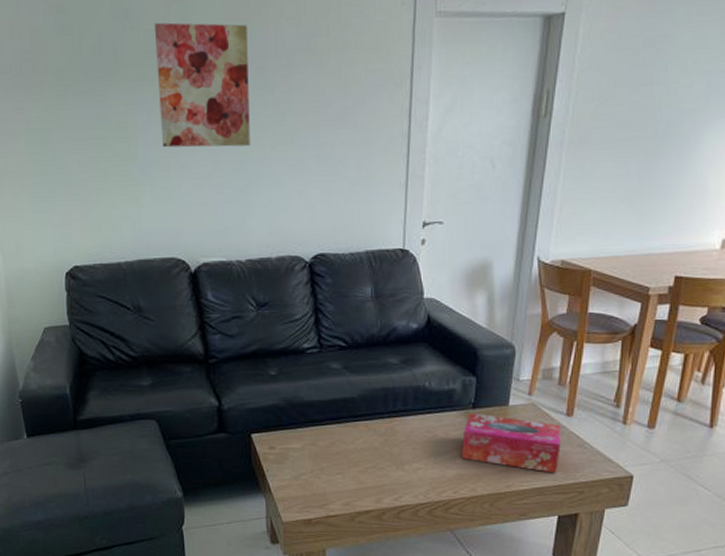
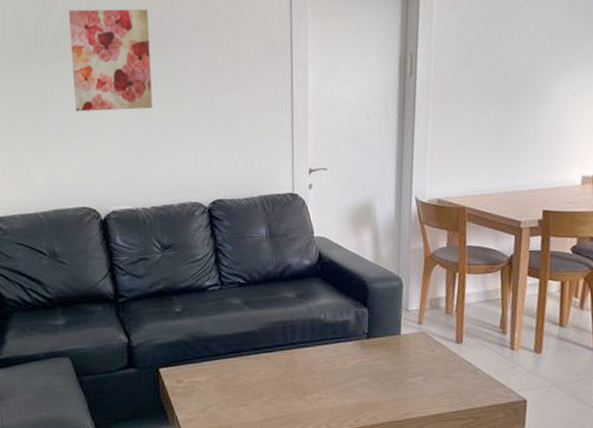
tissue box: present [462,413,561,473] -> none [359,343,454,399]

